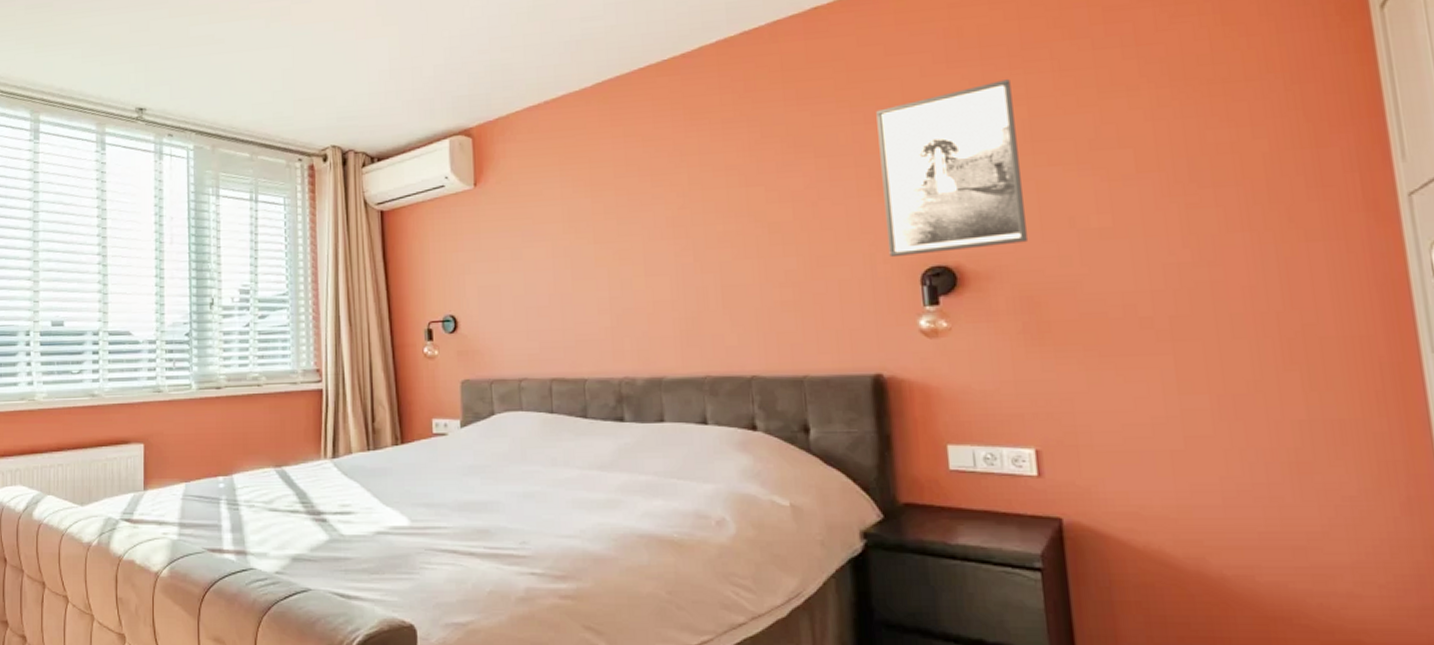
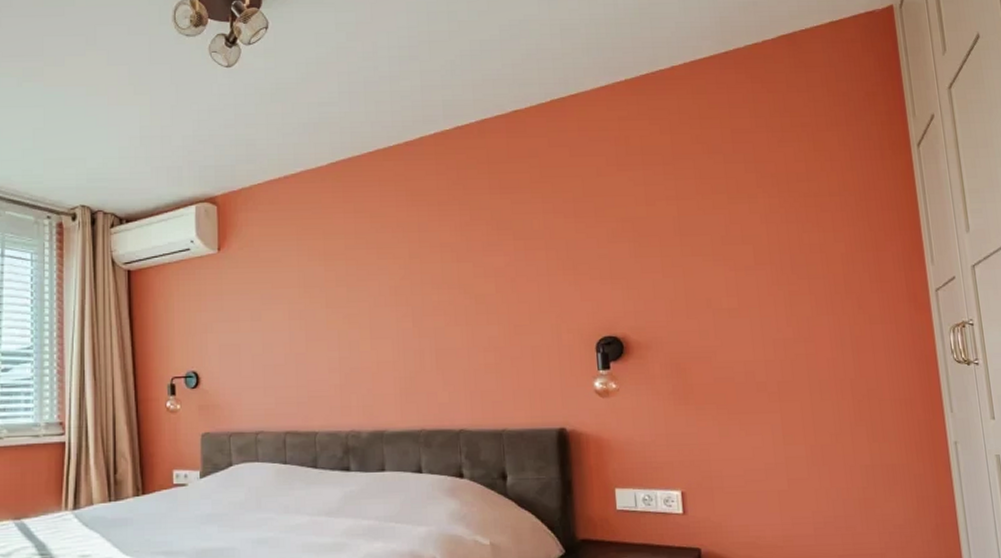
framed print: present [876,79,1029,258] -> none [563,183,678,328]

